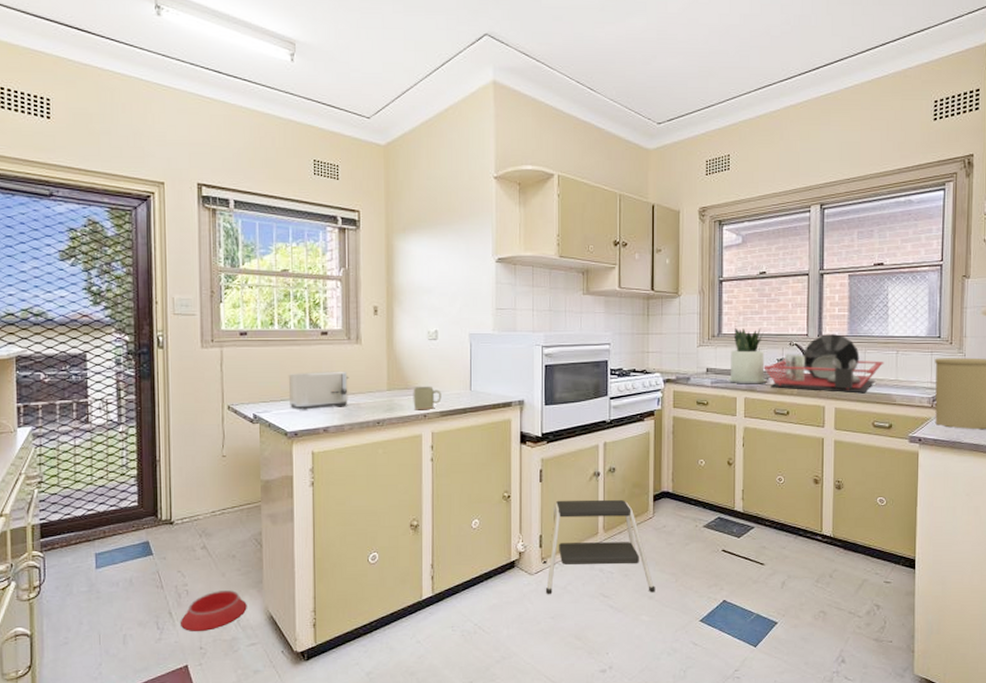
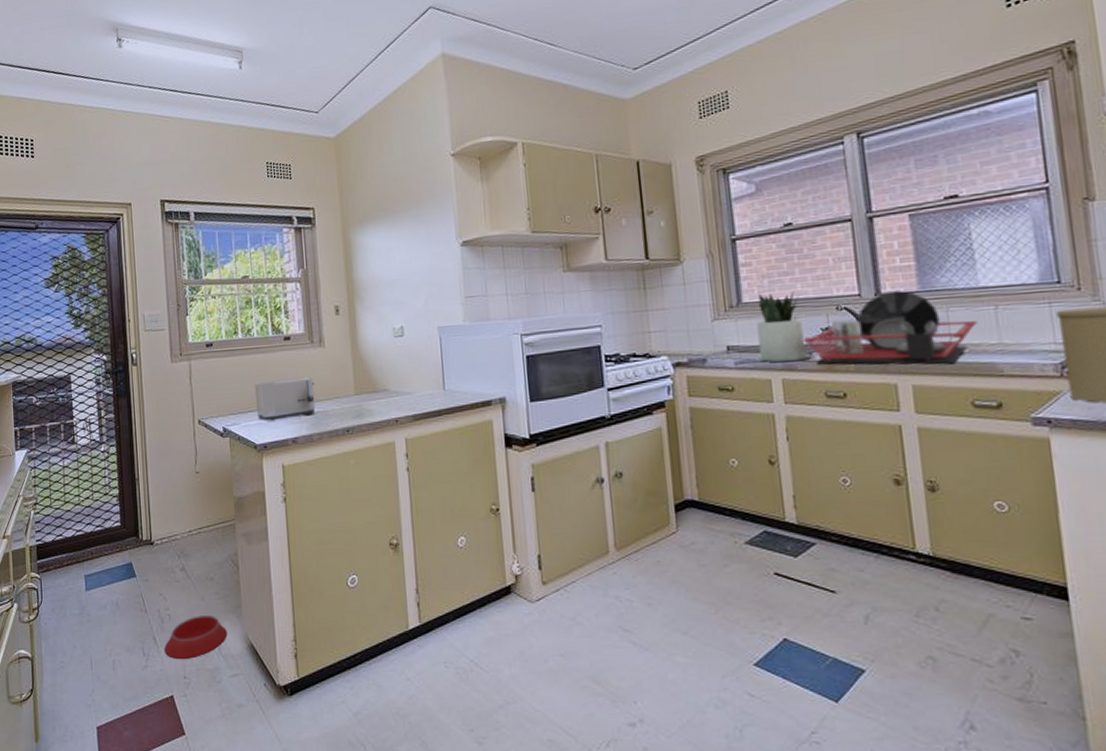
mug: present [413,386,442,410] -> none [381,387,413,415]
step stool: present [541,499,655,595] -> none [542,510,690,627]

